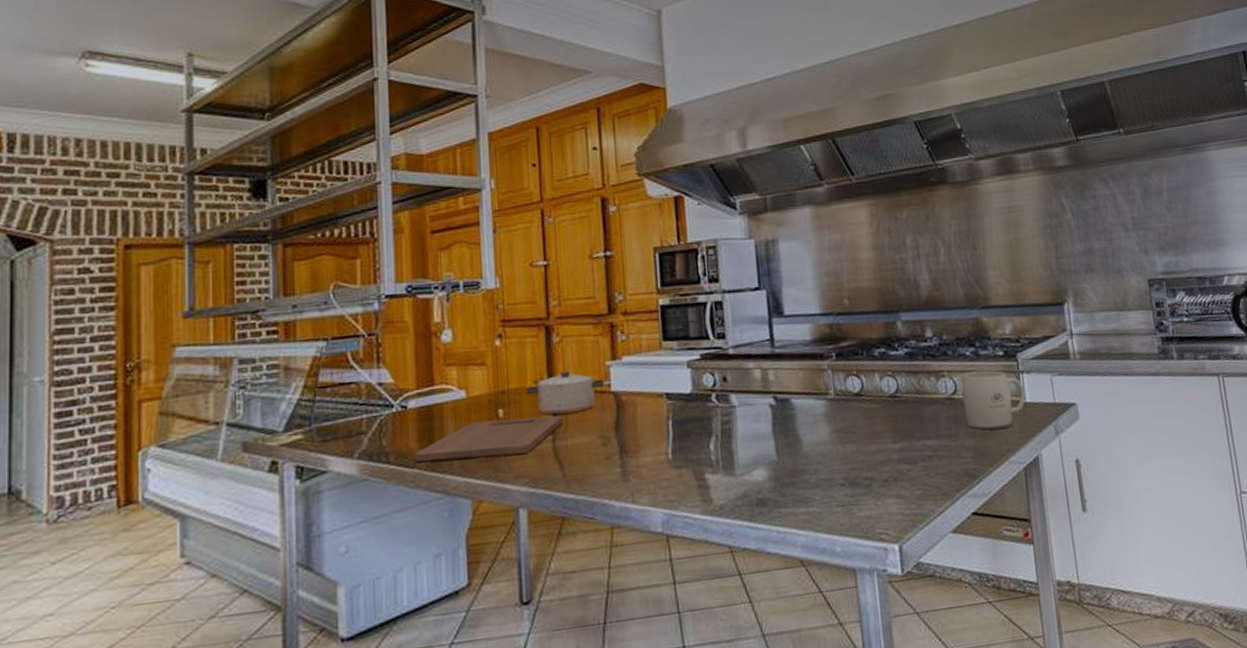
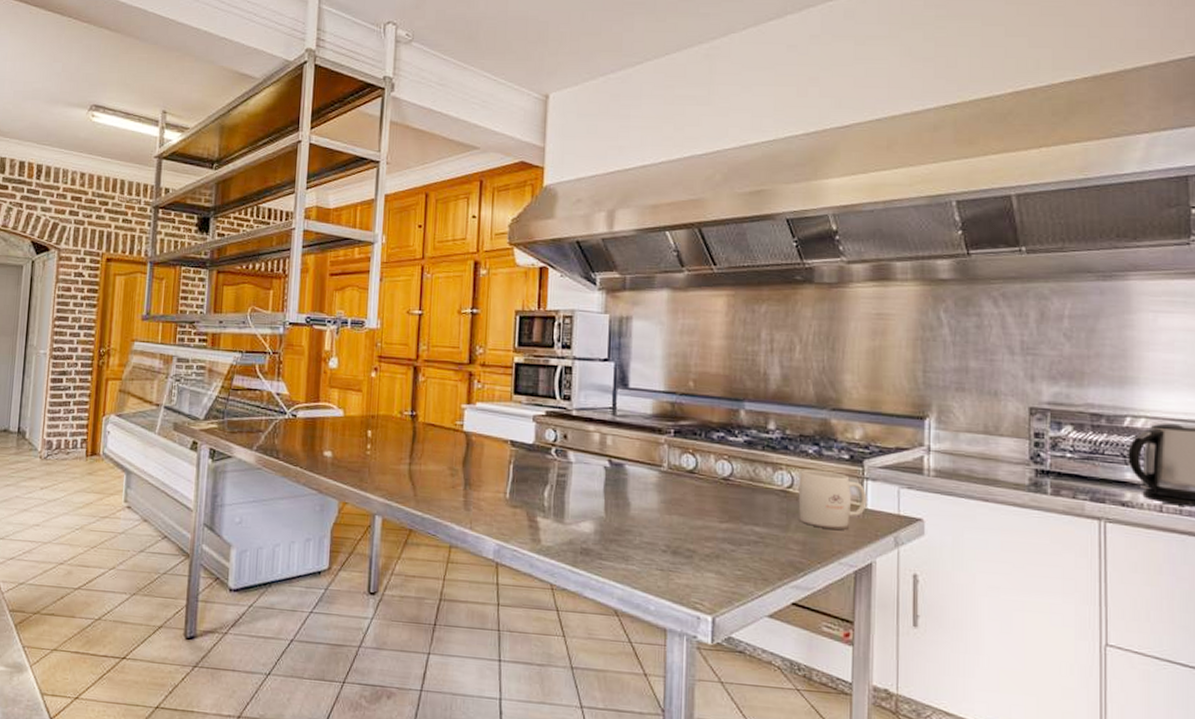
cutting board: present [415,416,563,463] -> none [299,438,420,471]
cooking pot: present [526,371,606,415] -> none [392,407,460,444]

